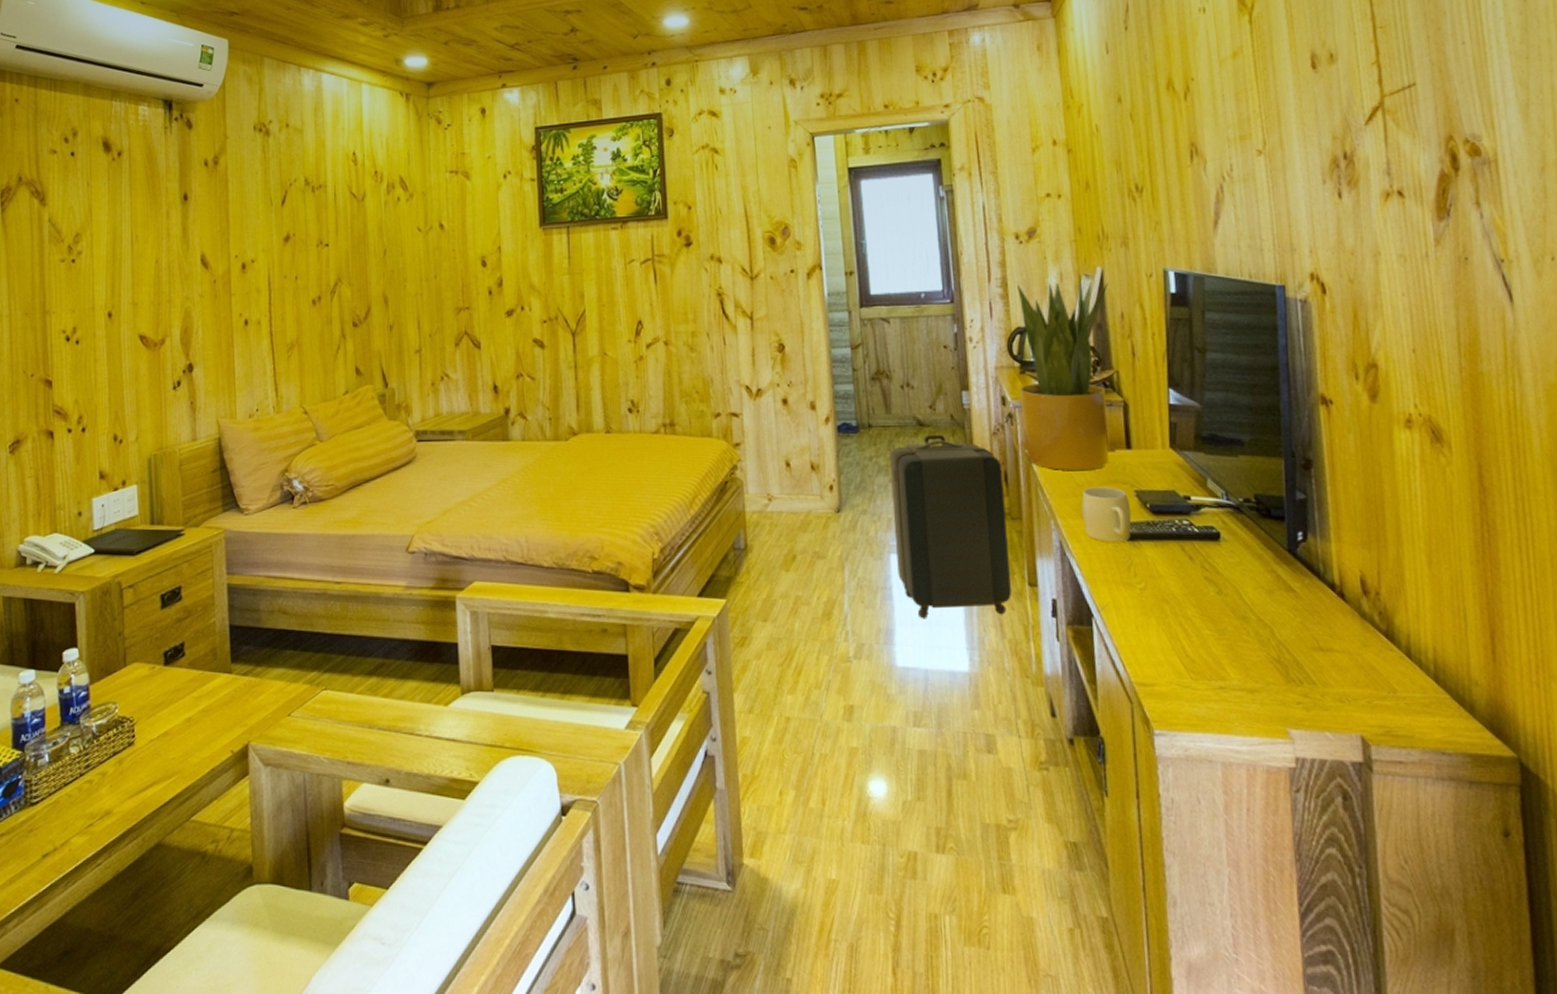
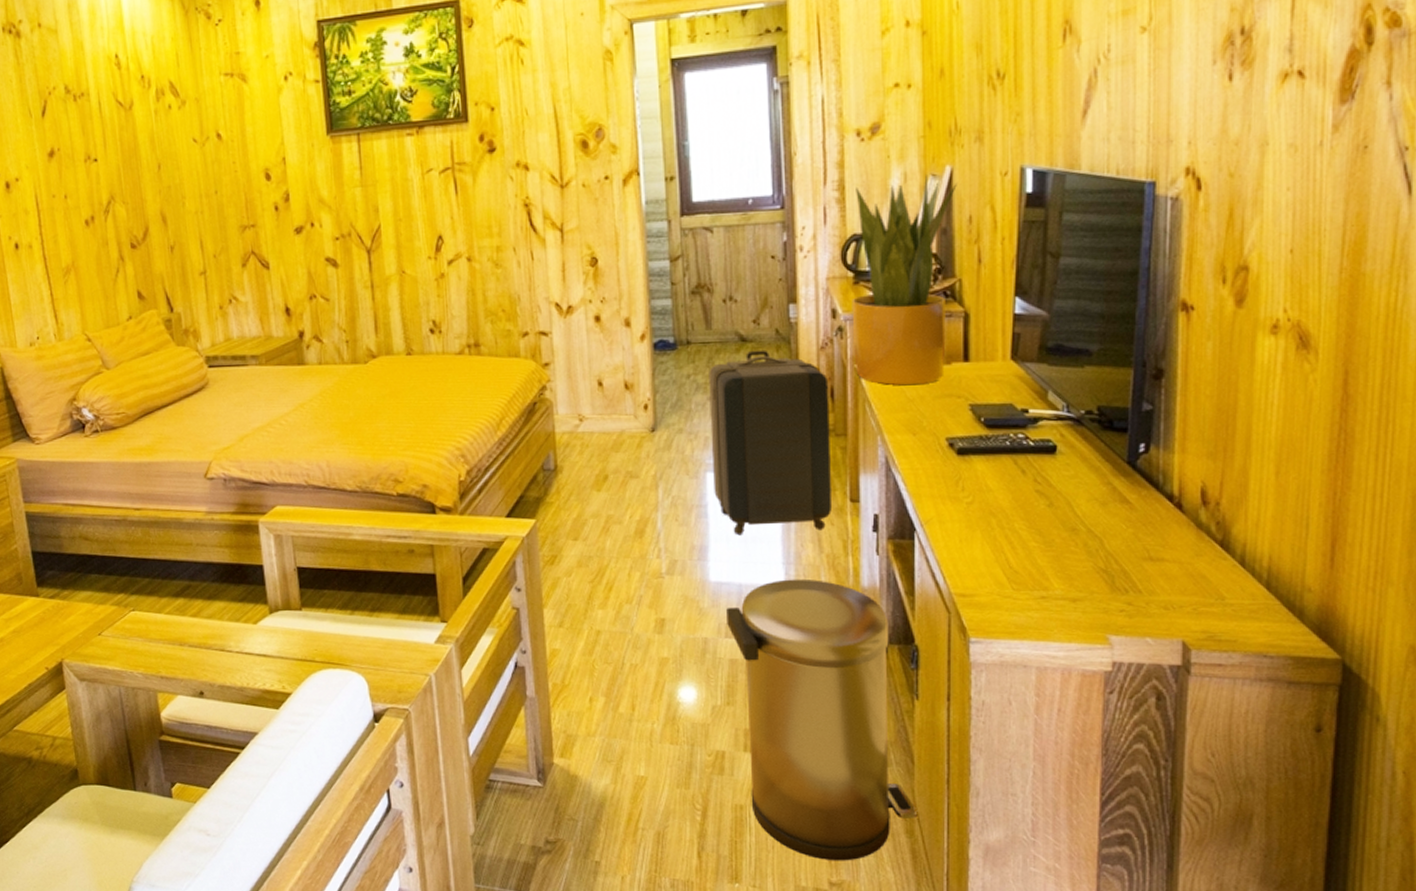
pedal bin: none [914,665,1116,980] -> present [726,578,918,861]
mug: present [1081,486,1132,542] -> none [911,400,964,457]

